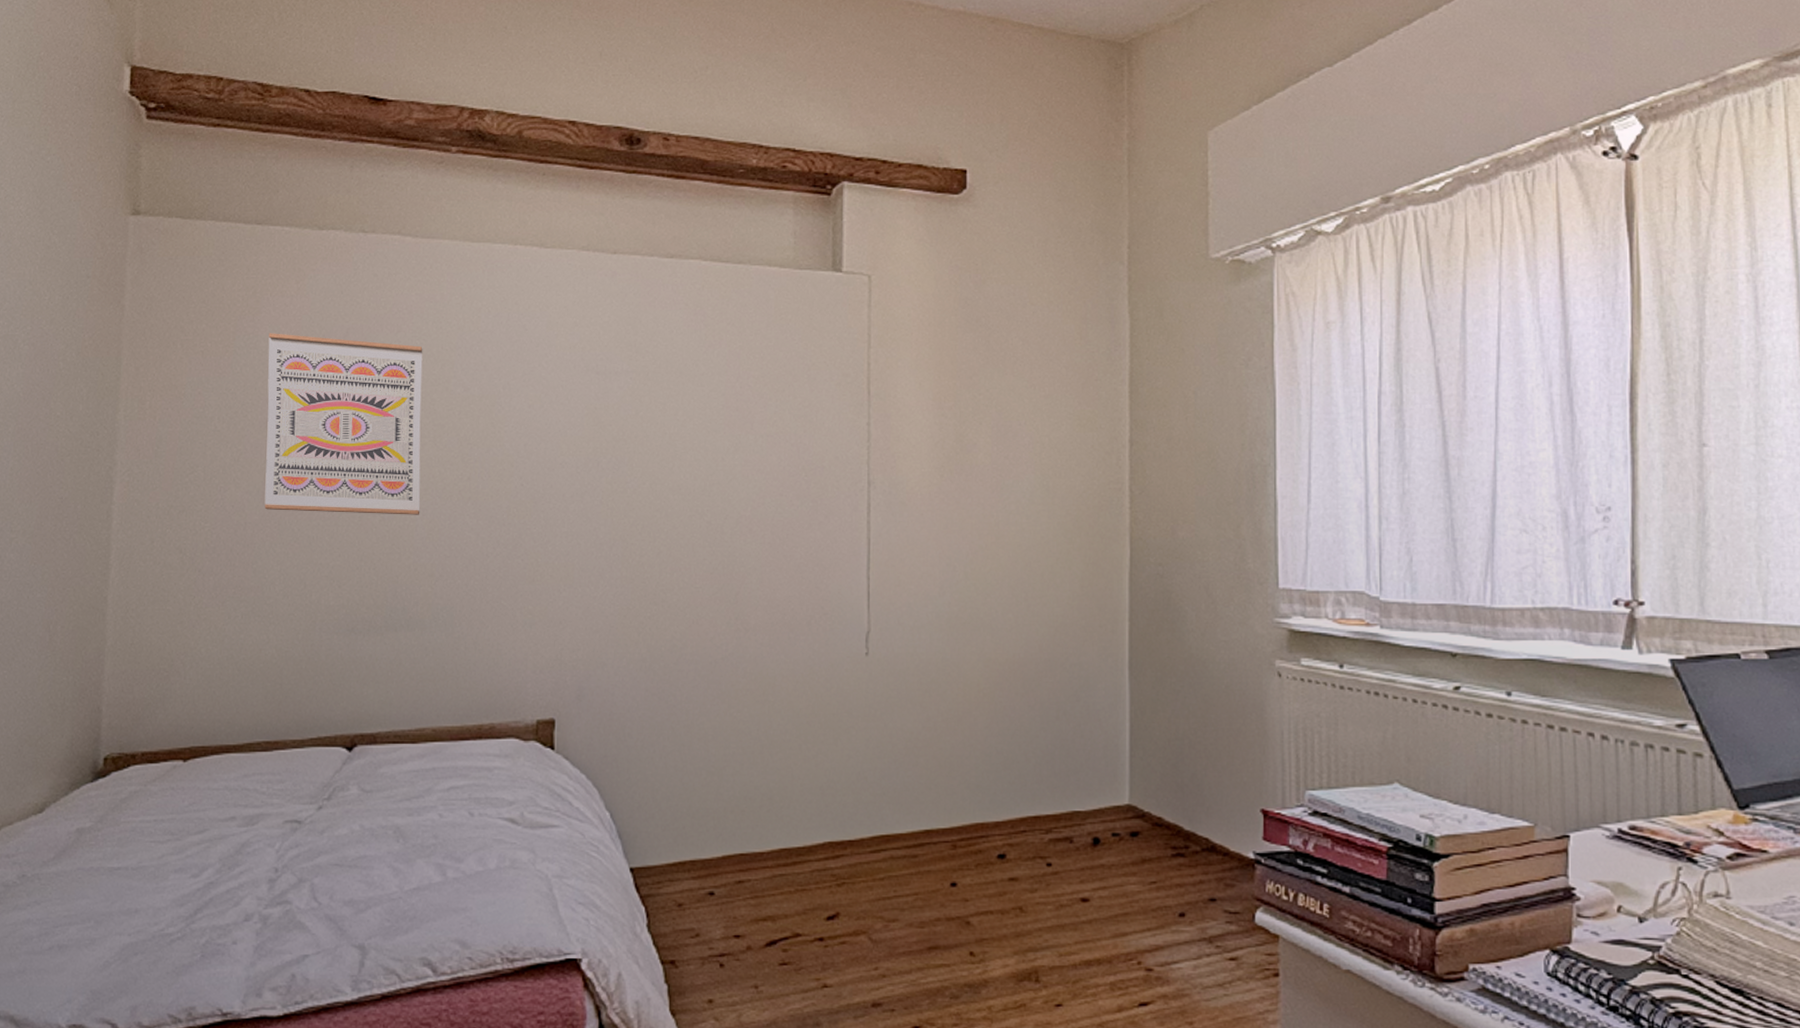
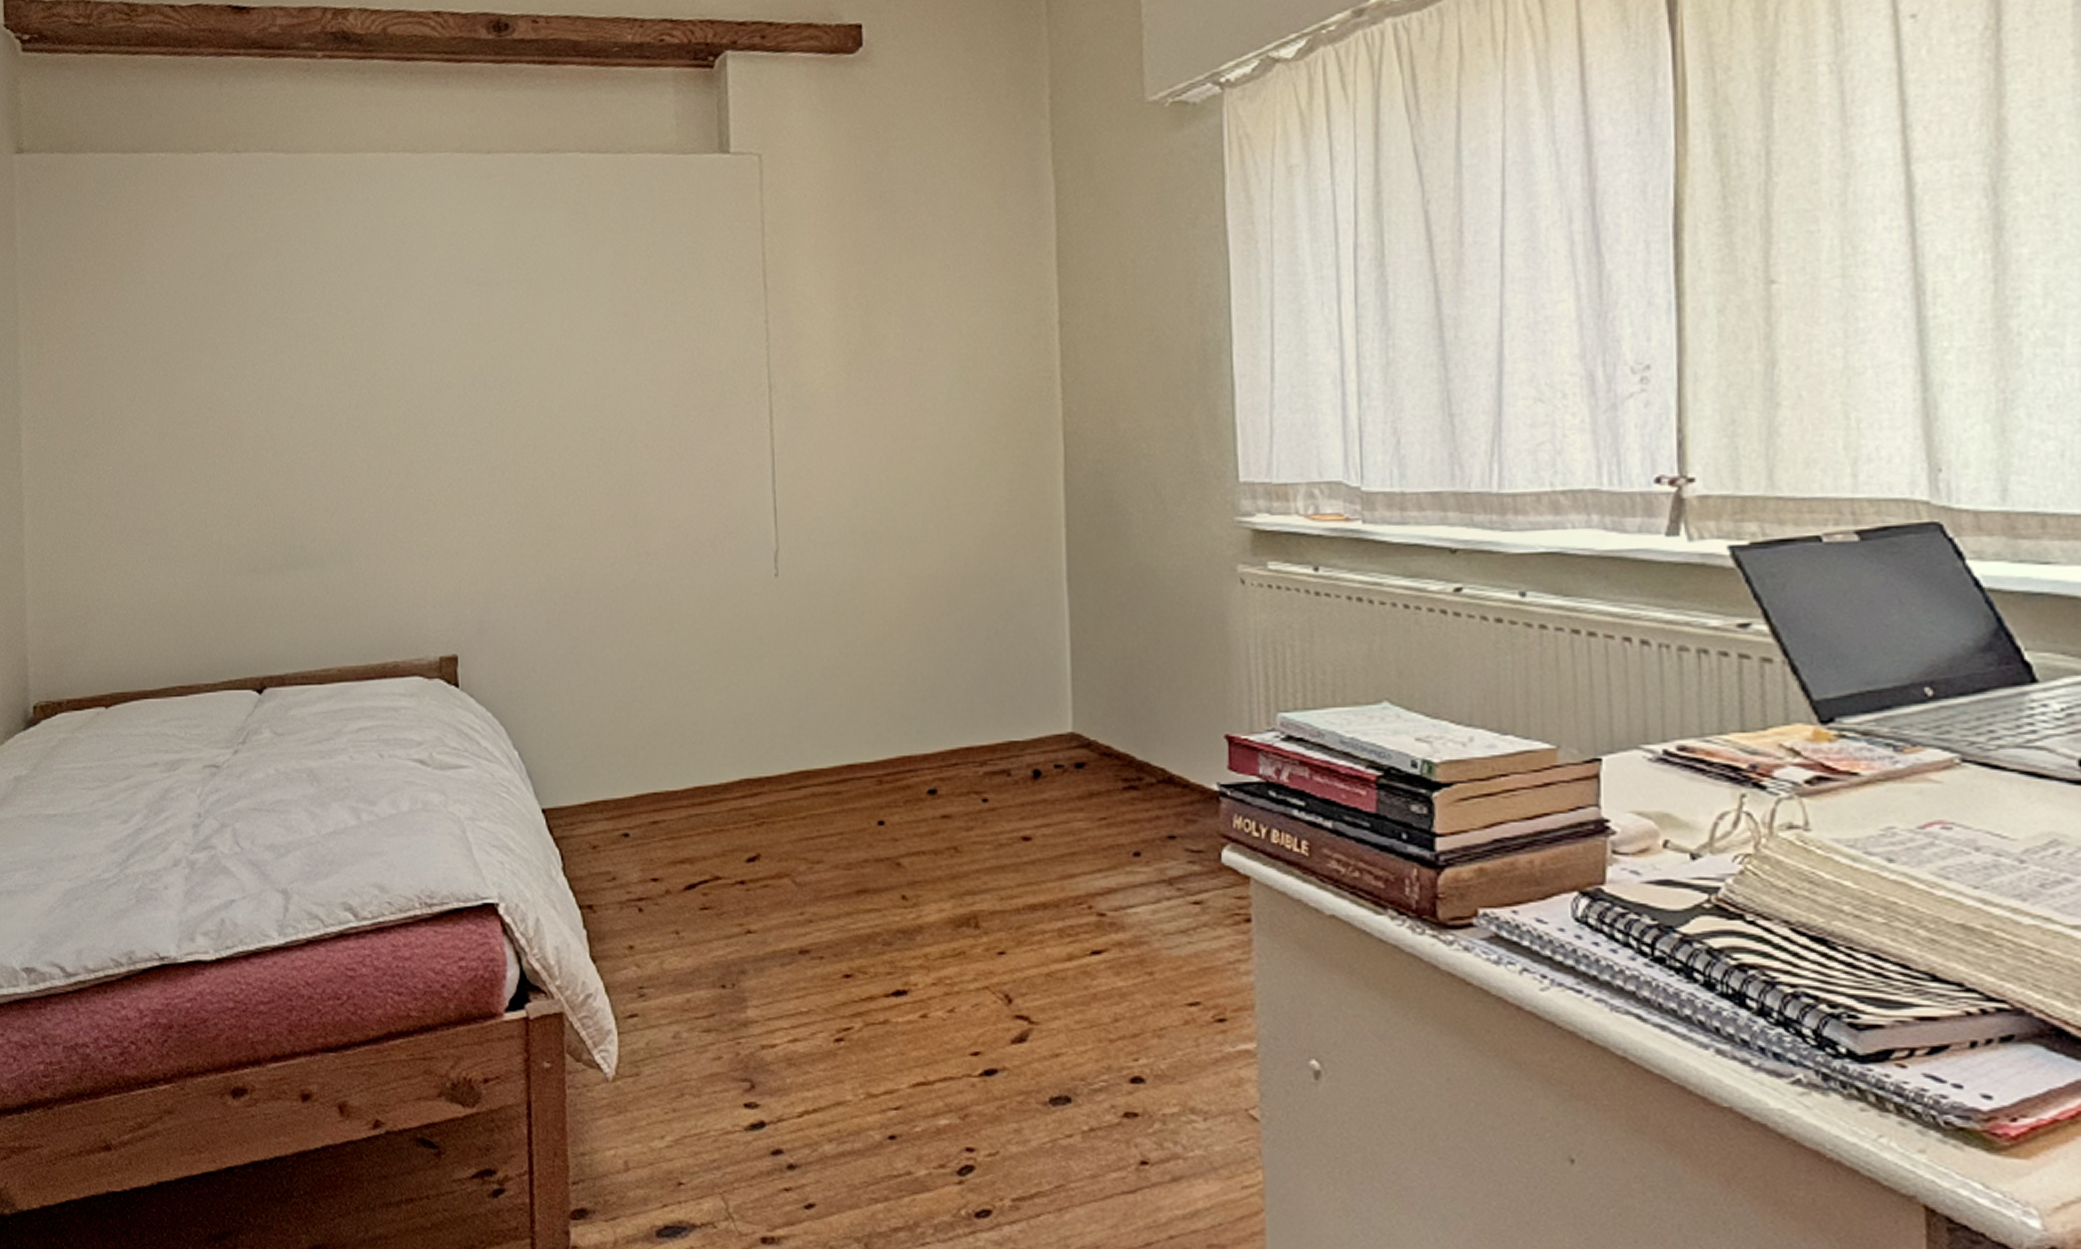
wall art: present [264,333,423,515] -> none [153,265,312,450]

